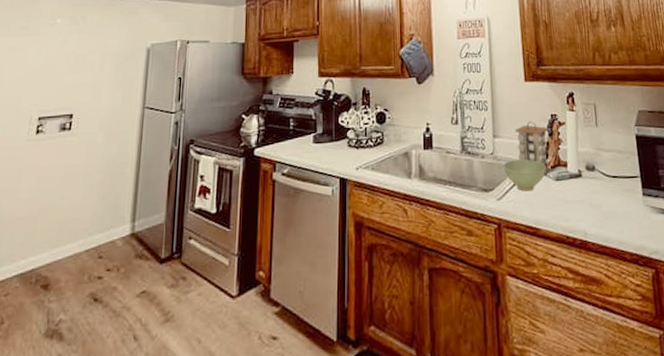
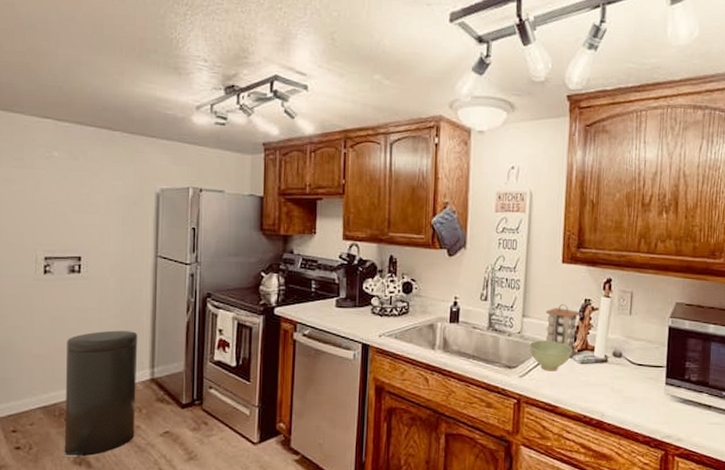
pedal bin: none [33,184,122,331] -> present [61,330,138,458]

